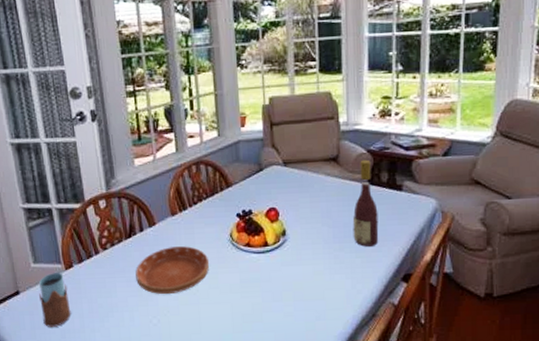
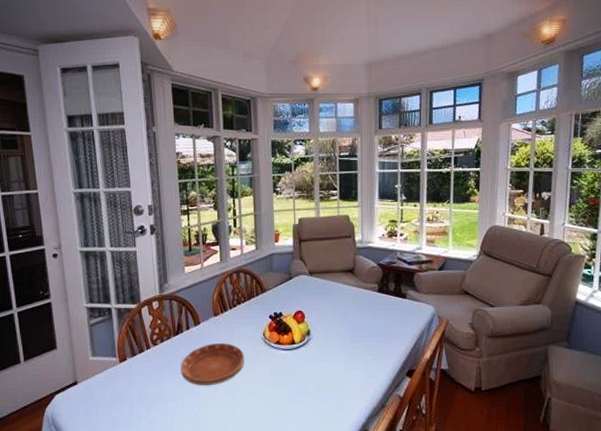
drinking glass: present [38,273,71,327] -> none [95,365,122,415]
wine bottle: present [352,159,379,247] -> none [365,272,387,346]

